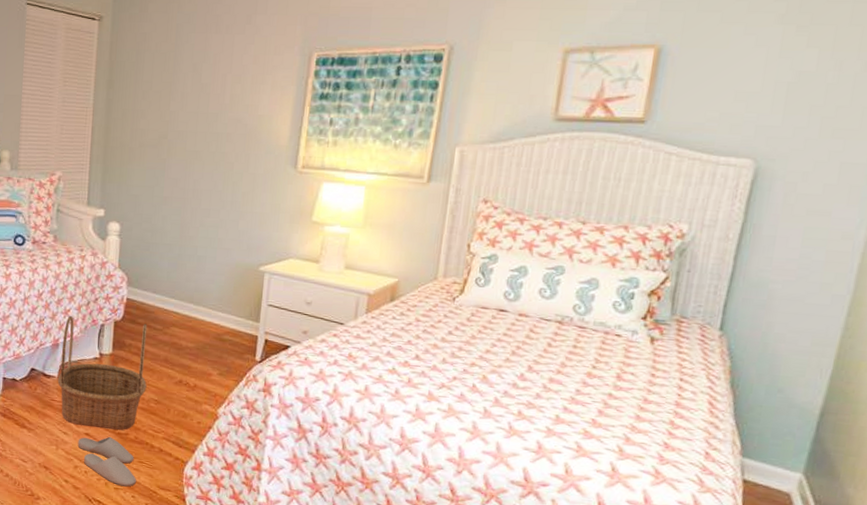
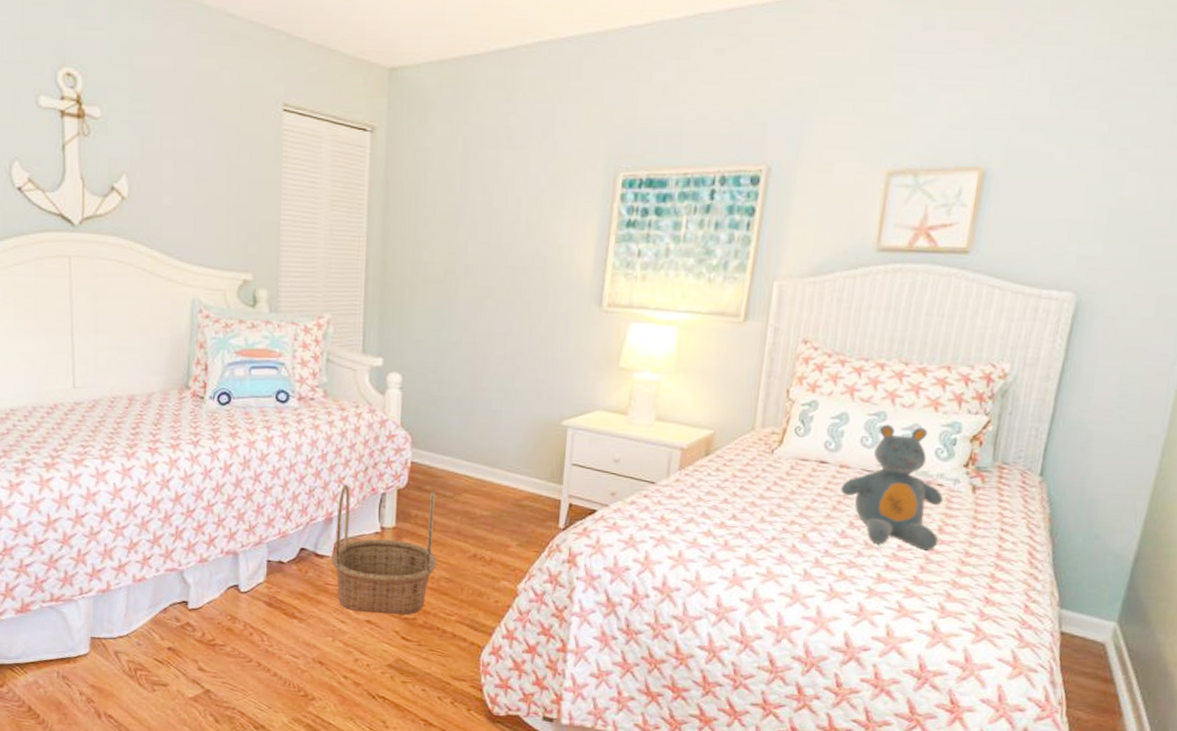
slippers: present [77,436,137,487] -> none [357,622,428,679]
stuffed animal: none [520,277,621,396] -> present [841,424,943,551]

